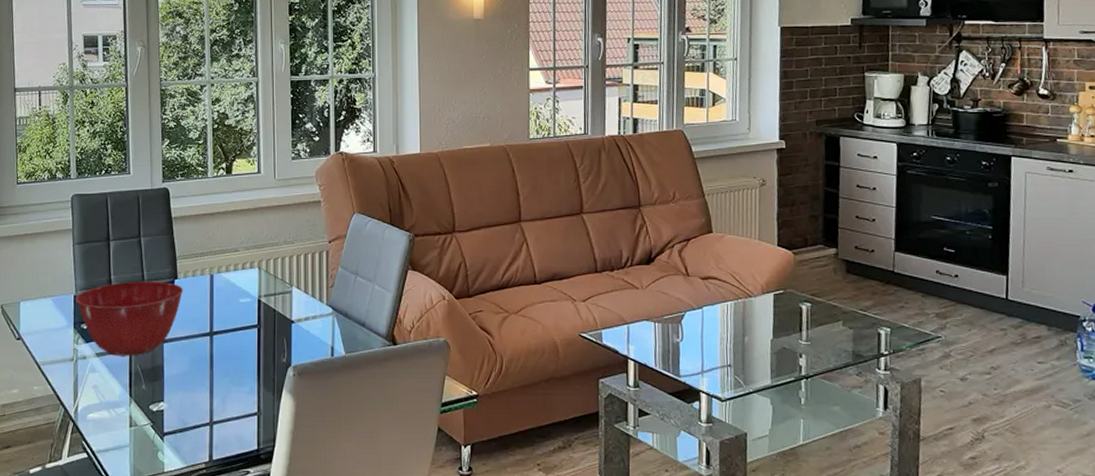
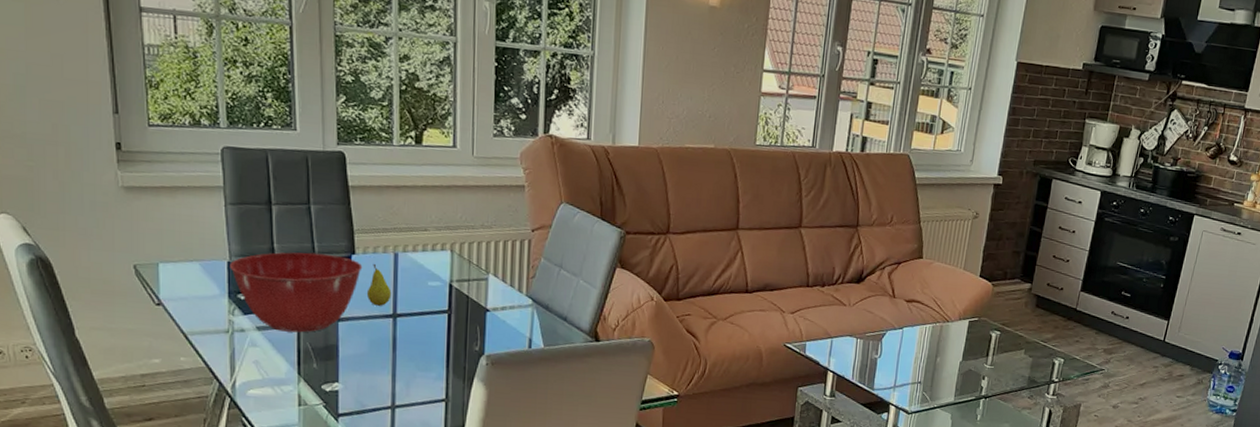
fruit: none [187,286,208,325] -> present [366,263,392,306]

